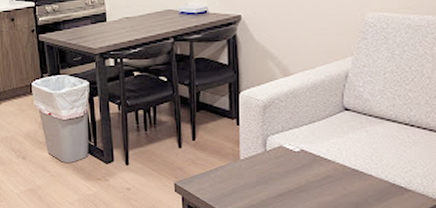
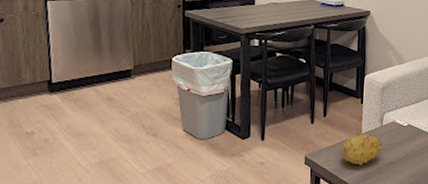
fruit: none [215,159,268,197] -> present [340,133,383,167]

